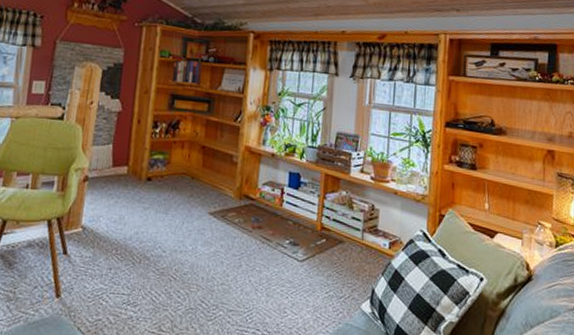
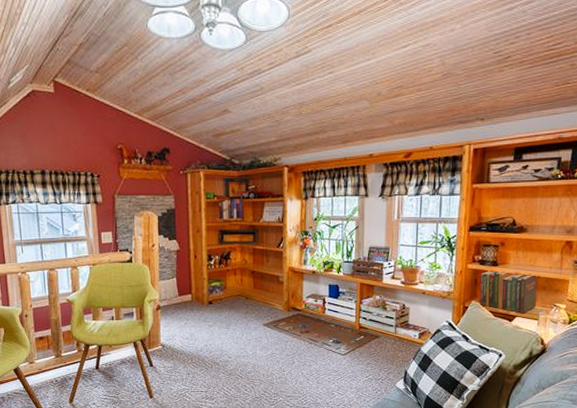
books: none [457,173,520,230] -> present [479,269,538,314]

